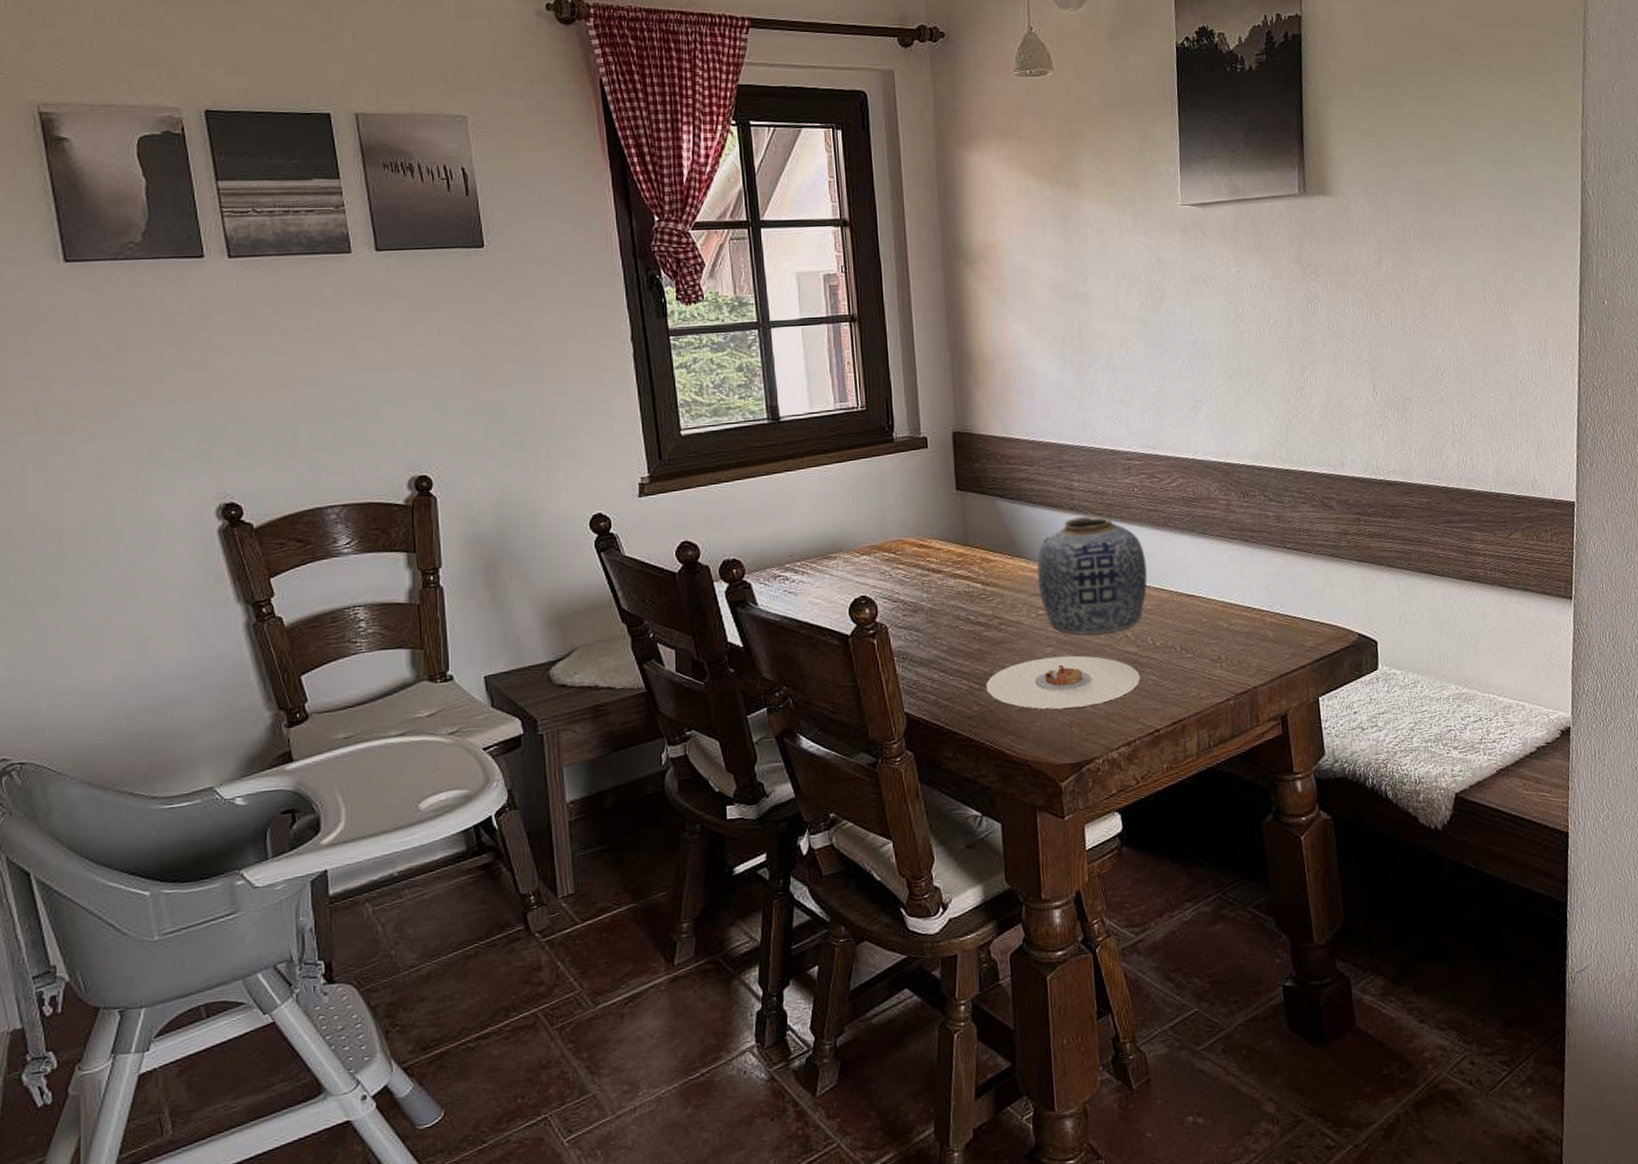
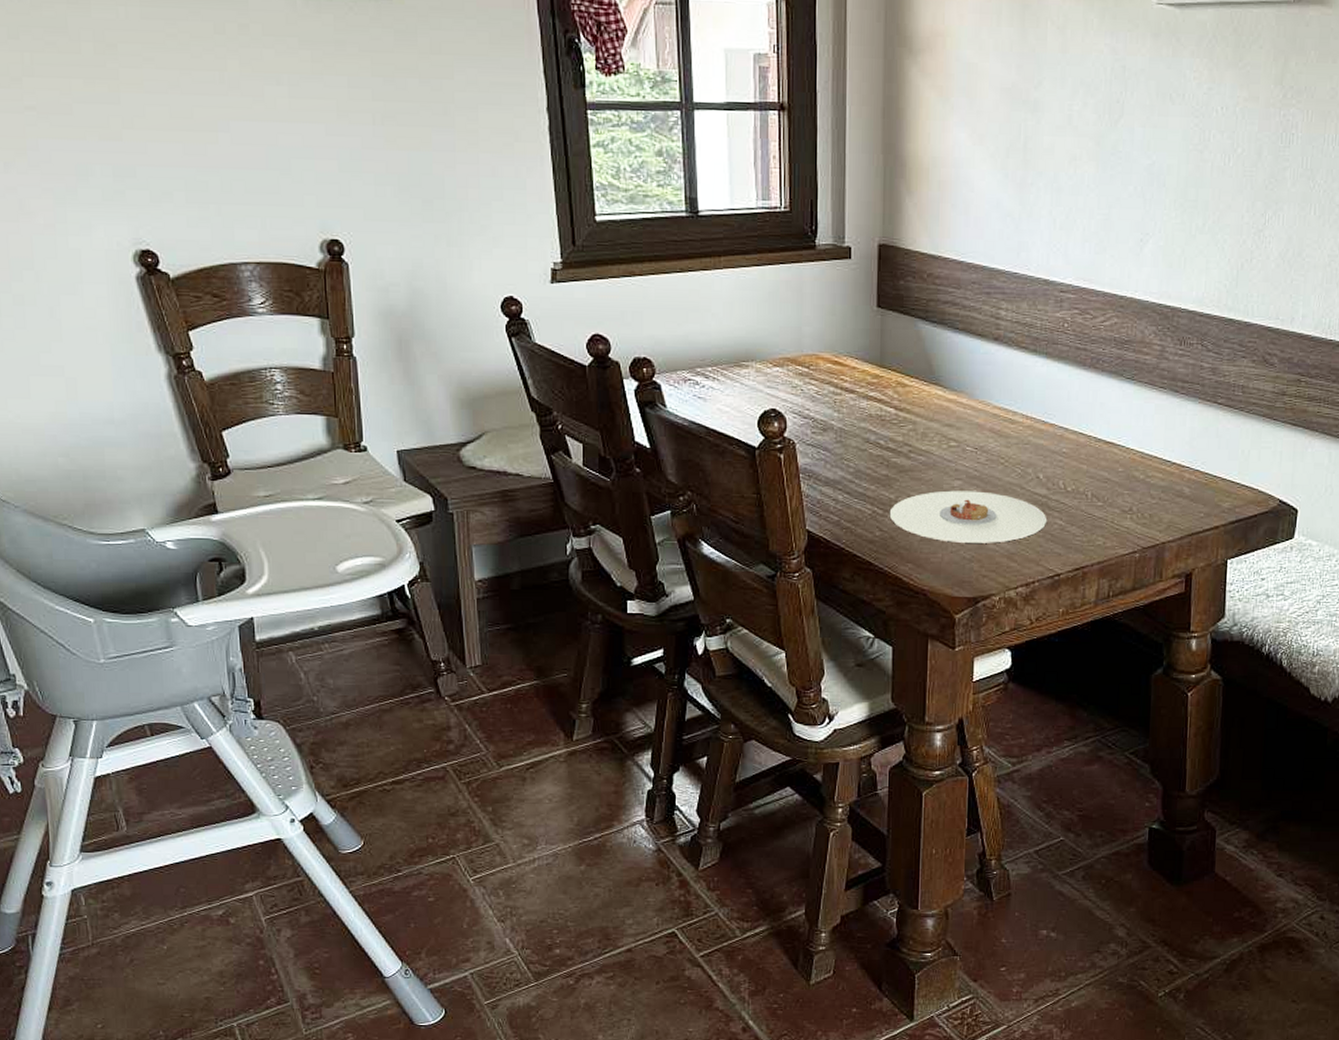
vase: present [1037,515,1148,635] -> none [952,348,1067,473]

